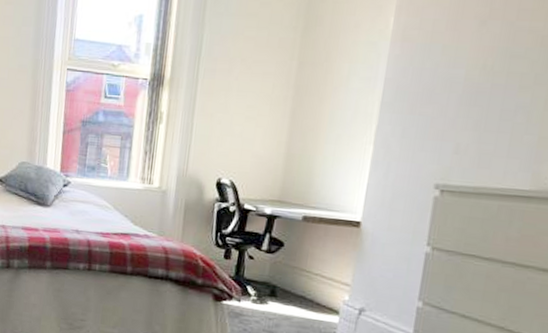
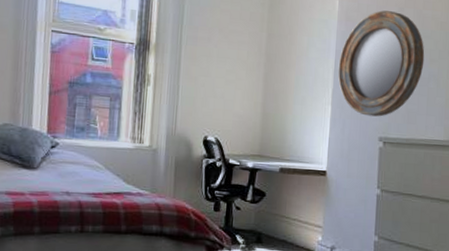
home mirror: none [385,25,513,160] -> present [338,10,425,117]

